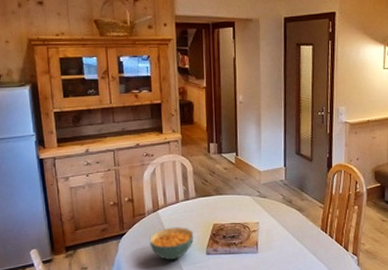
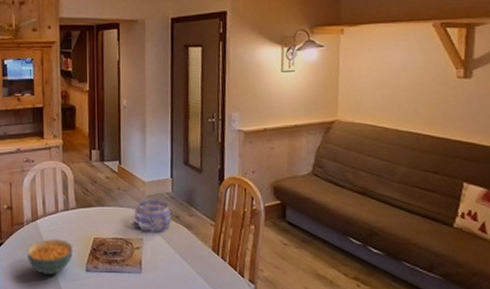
decorative orb: none [251,187,285,216] -> present [135,200,172,232]

